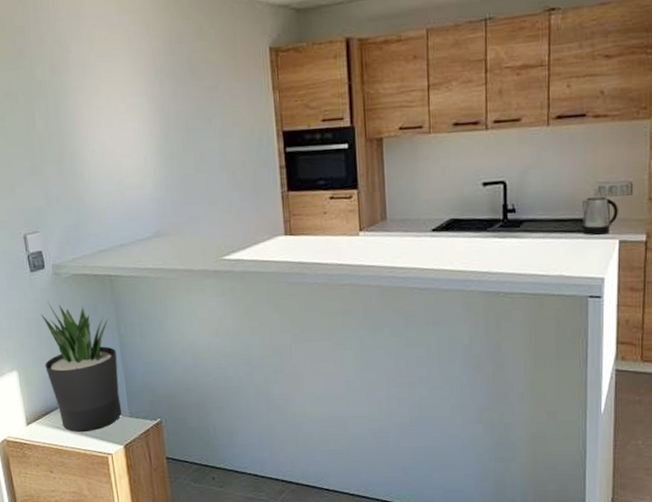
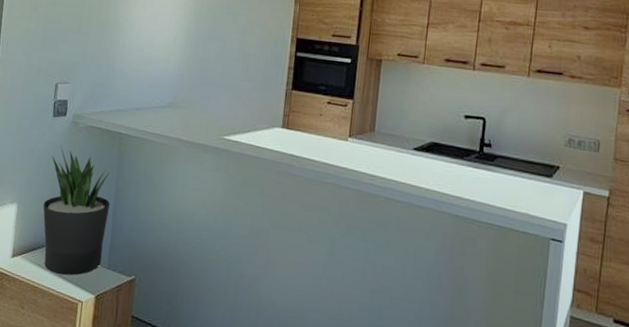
kettle: present [581,196,618,235] -> none [550,146,585,184]

